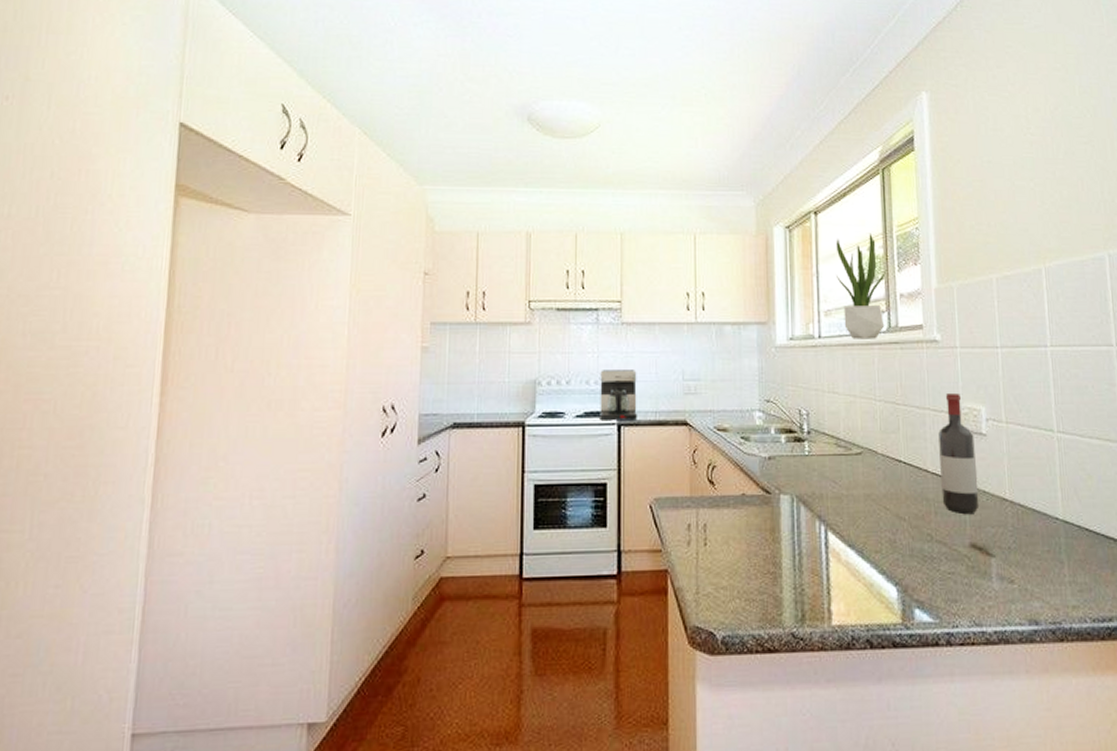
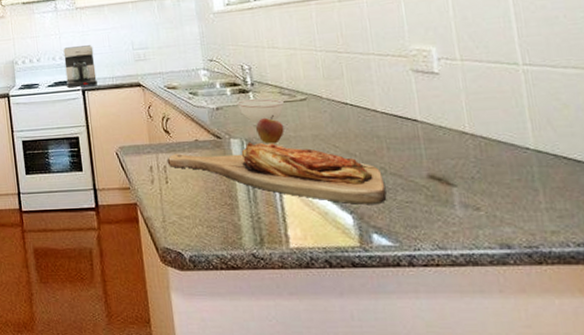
cutting board: none [708,500,931,575] -> present [167,143,387,204]
bowl: none [790,448,839,481] -> present [236,97,284,126]
fruit: none [808,468,837,503] -> present [256,114,285,144]
wine bottle: present [938,394,980,513] -> none [385,37,436,148]

